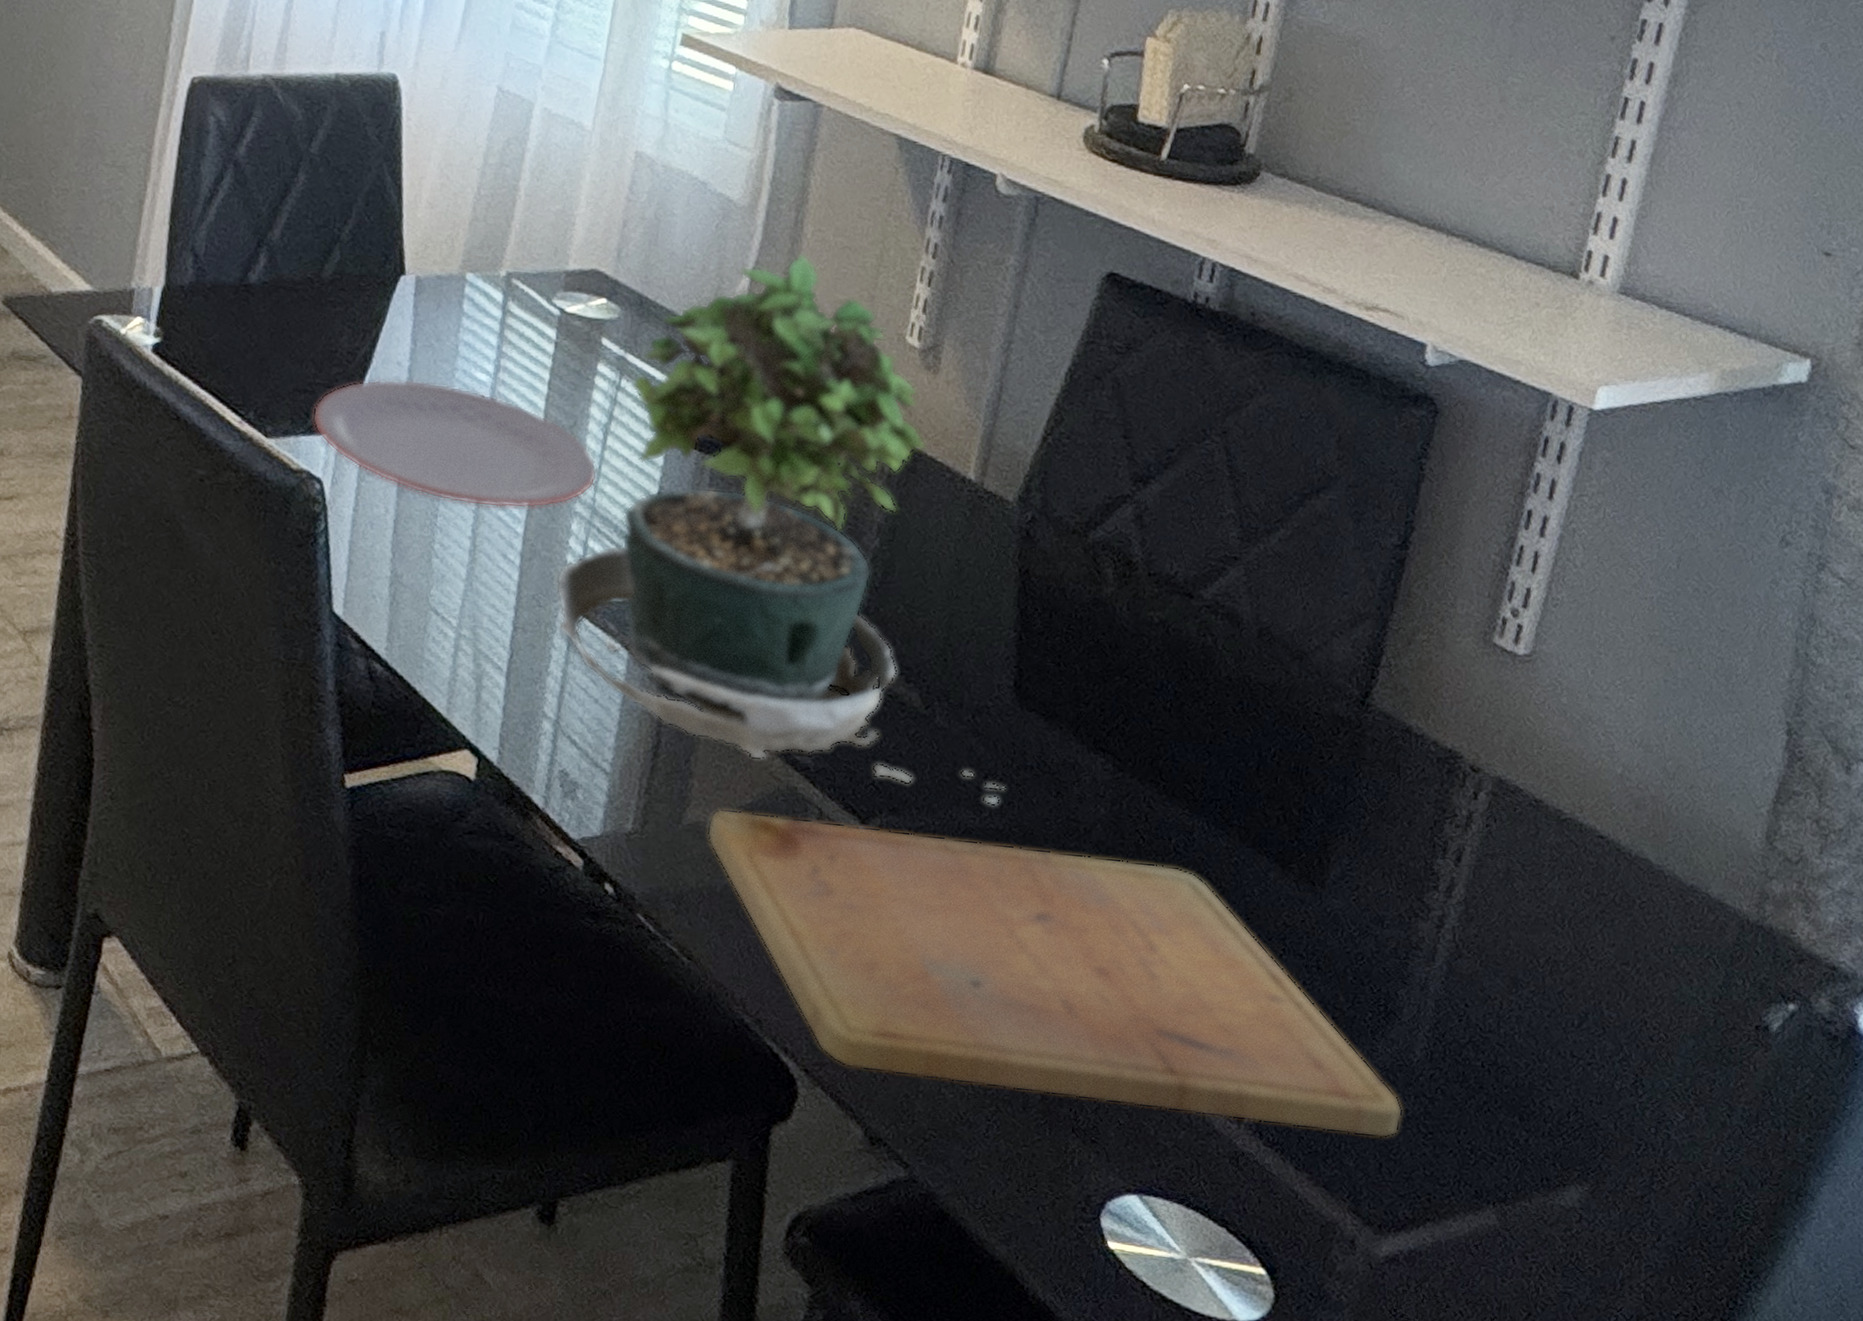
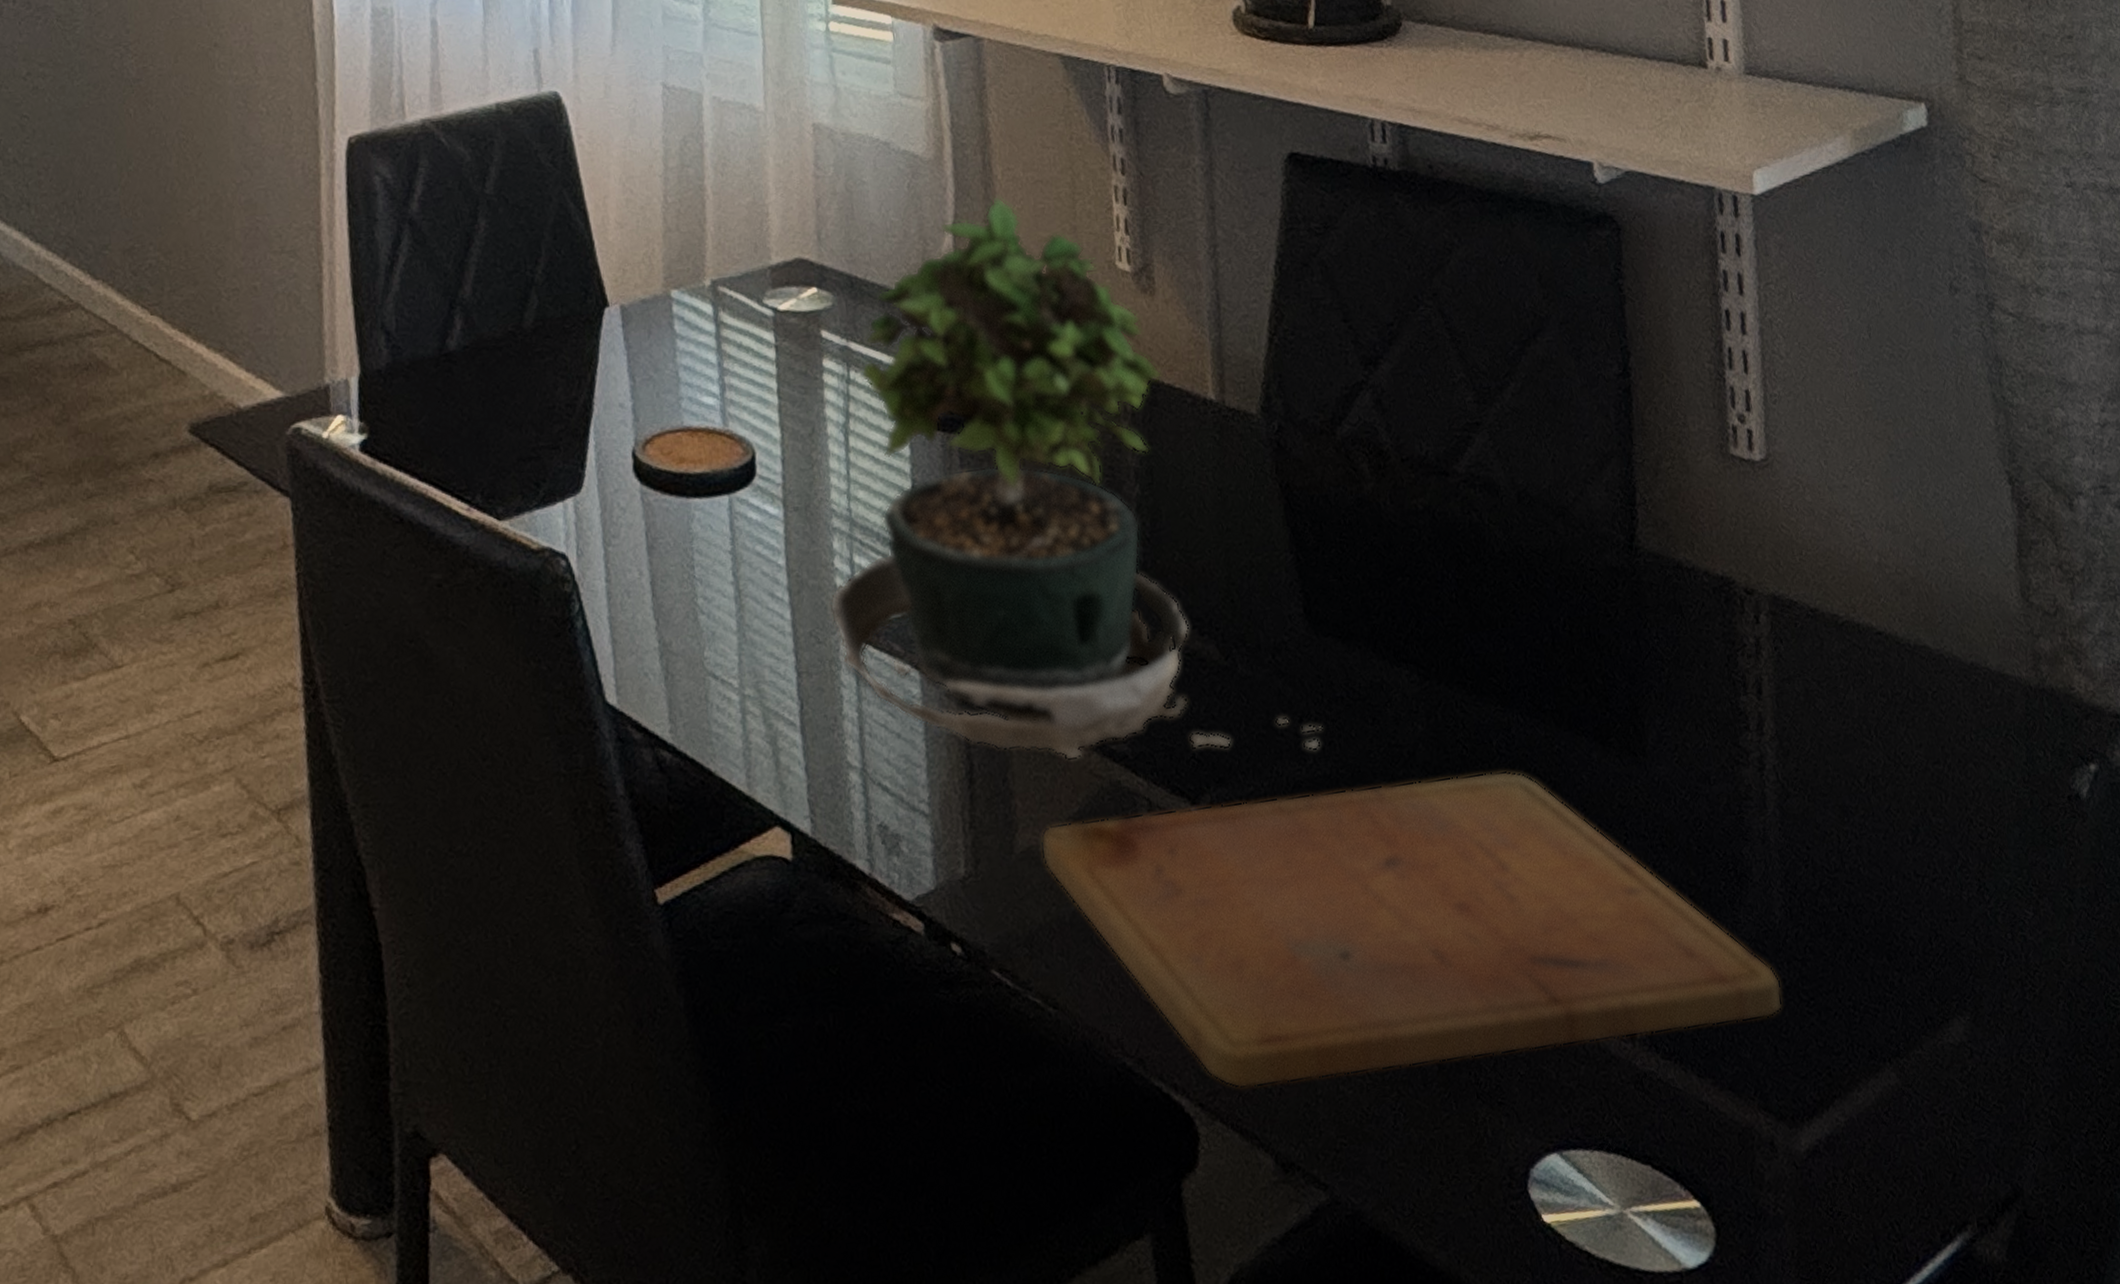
plate: present [312,379,598,509] -> none [542,416,848,548]

